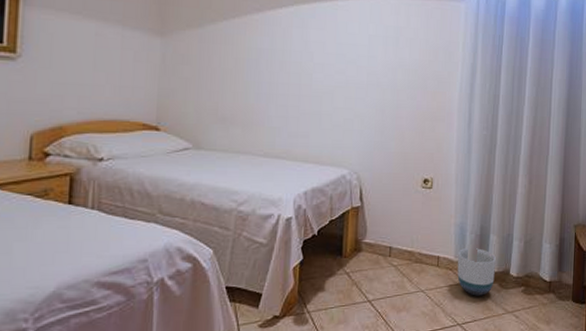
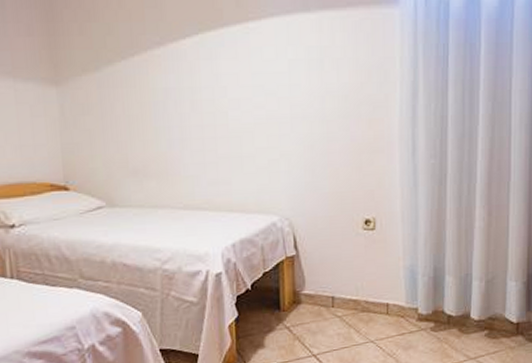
planter: present [457,247,496,296] -> none [410,291,453,344]

